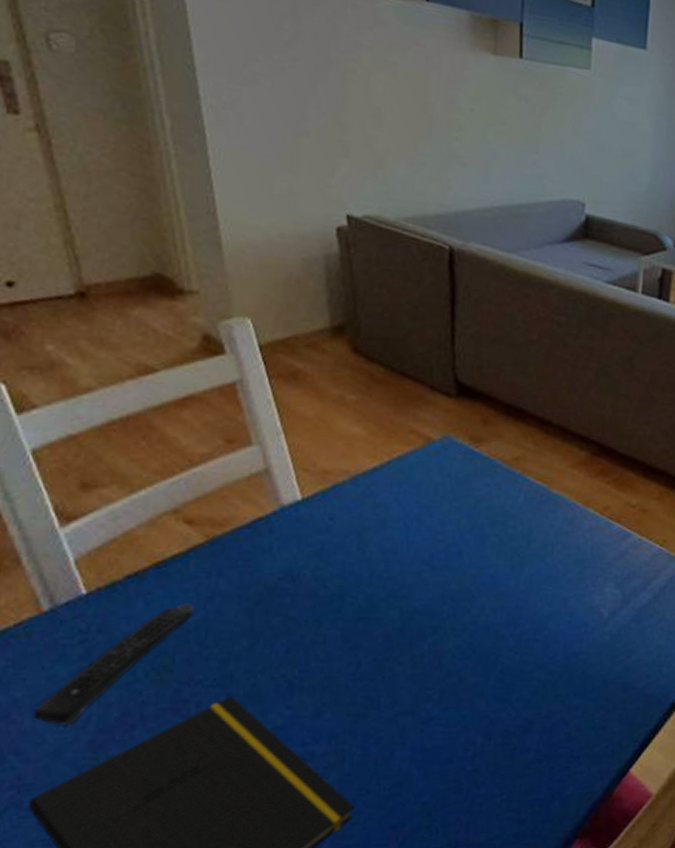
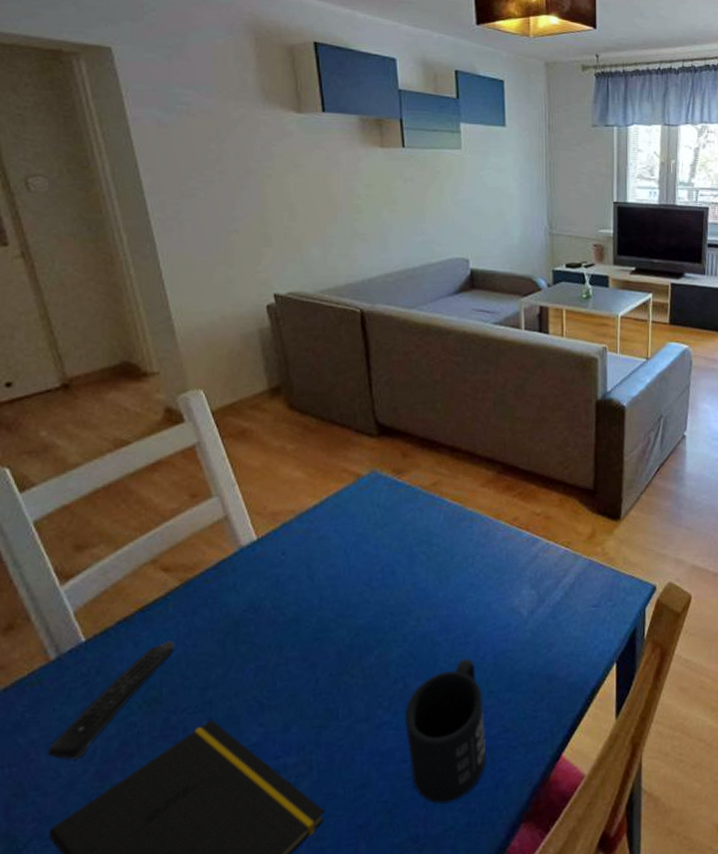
mug: none [456,657,548,812] -> present [405,658,487,805]

